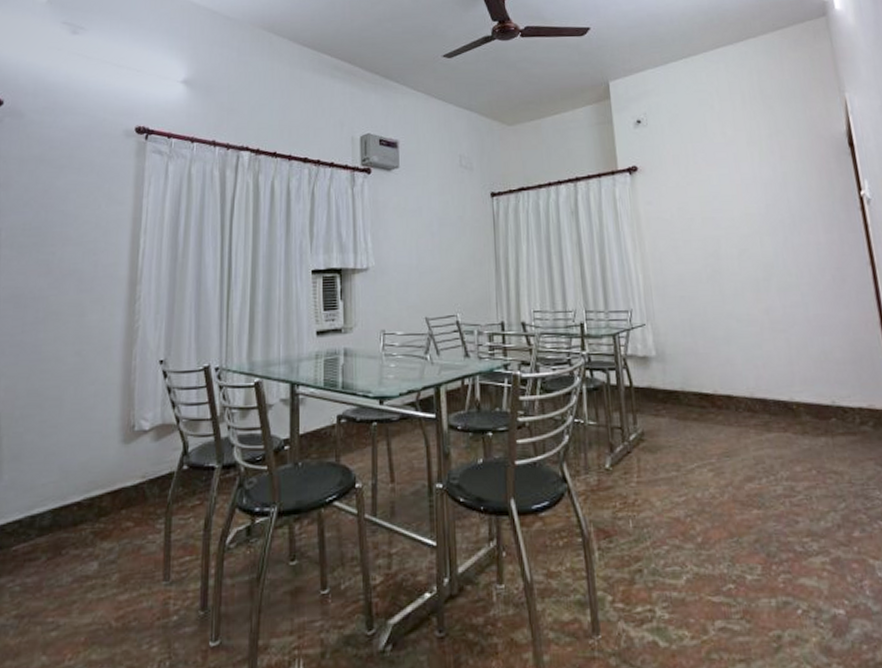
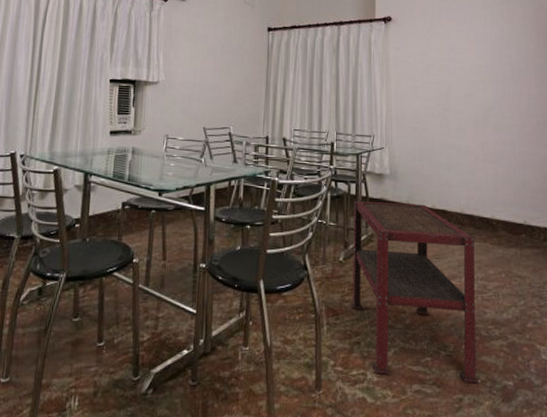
side table: none [616,390,800,615] -> present [351,200,479,384]

